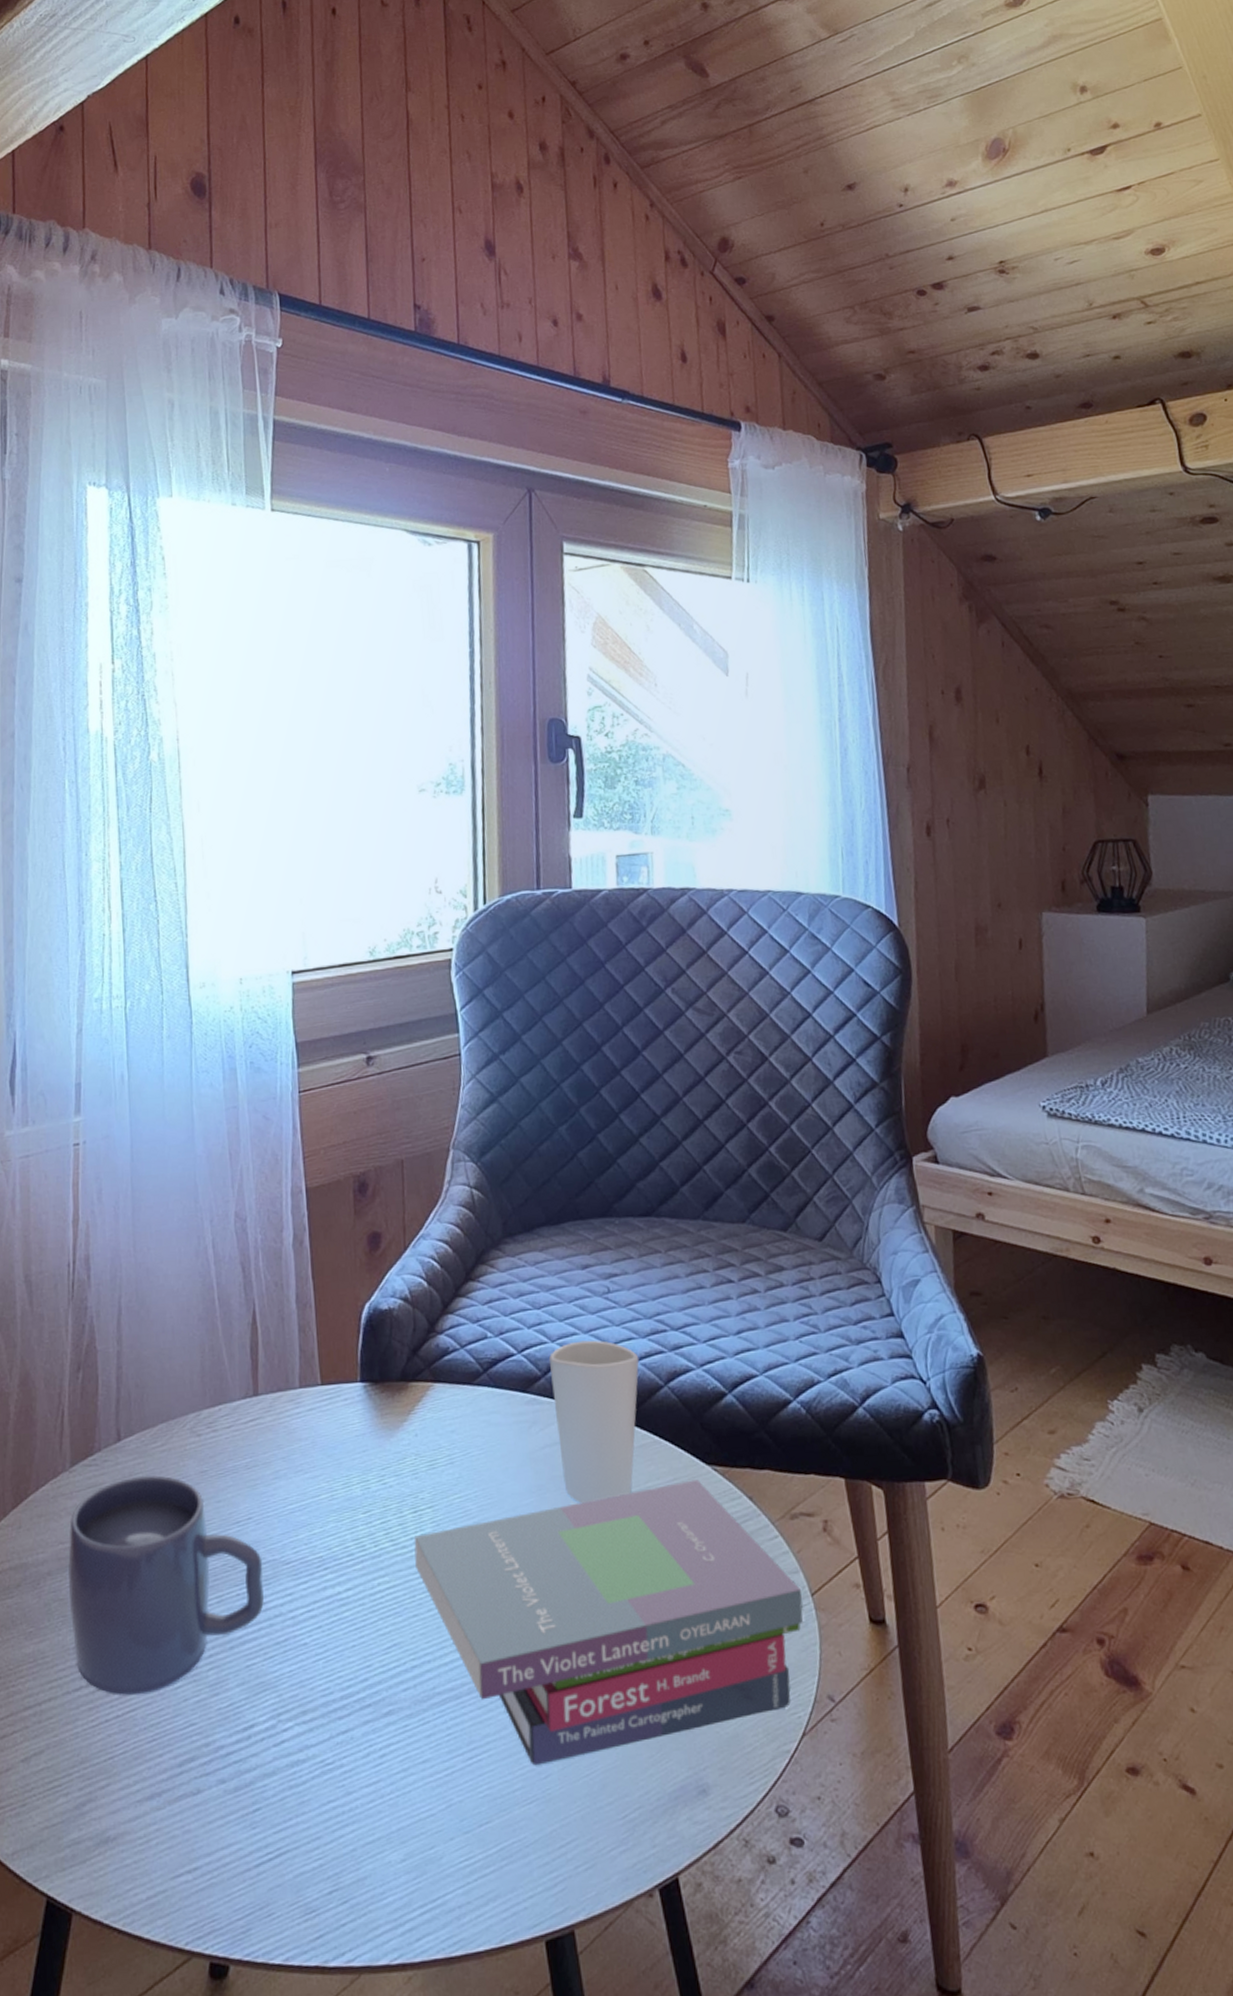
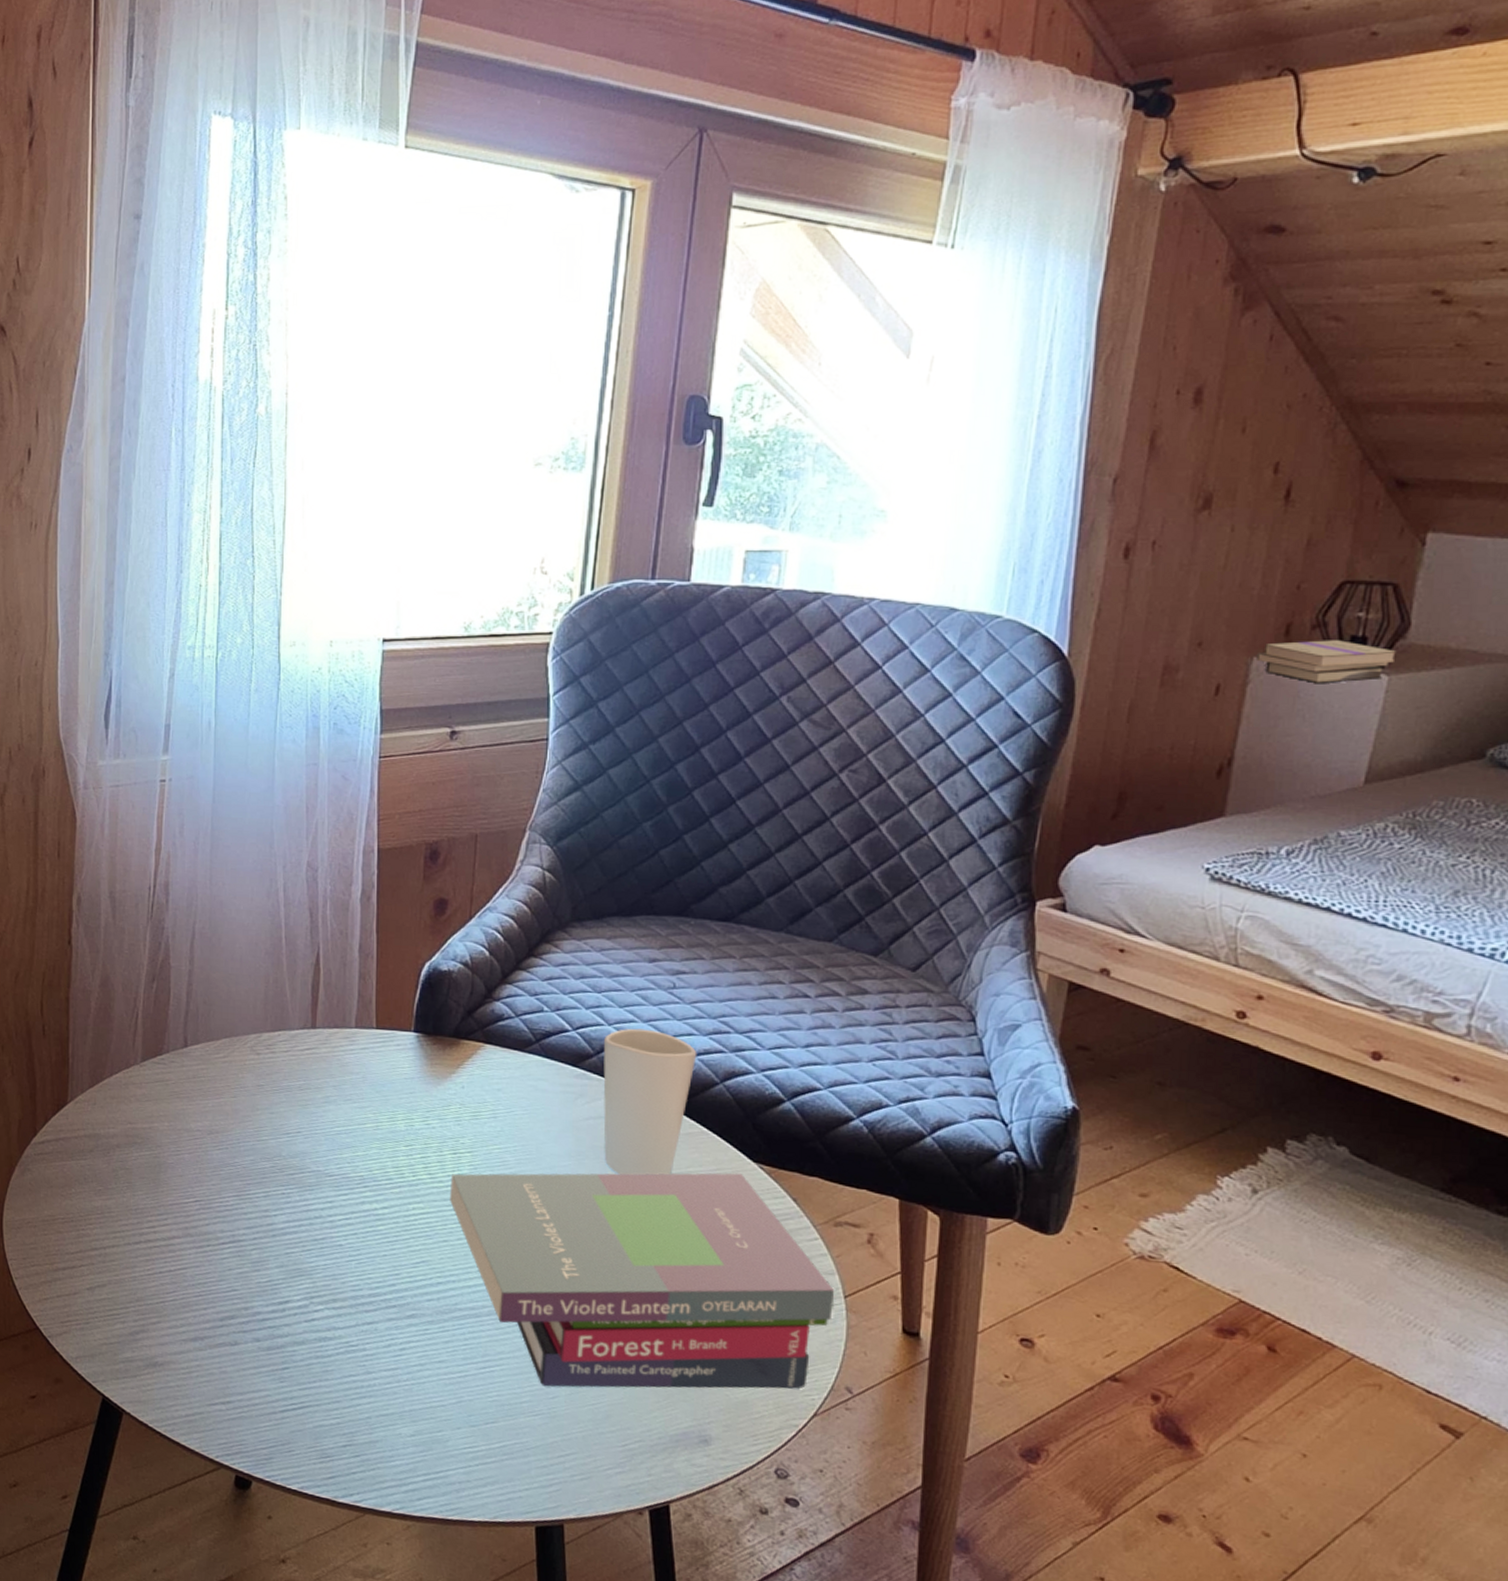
mug: present [68,1475,264,1695] -> none [134,1079,308,1257]
books: none [1044,891,1147,931] -> present [1256,640,1397,684]

